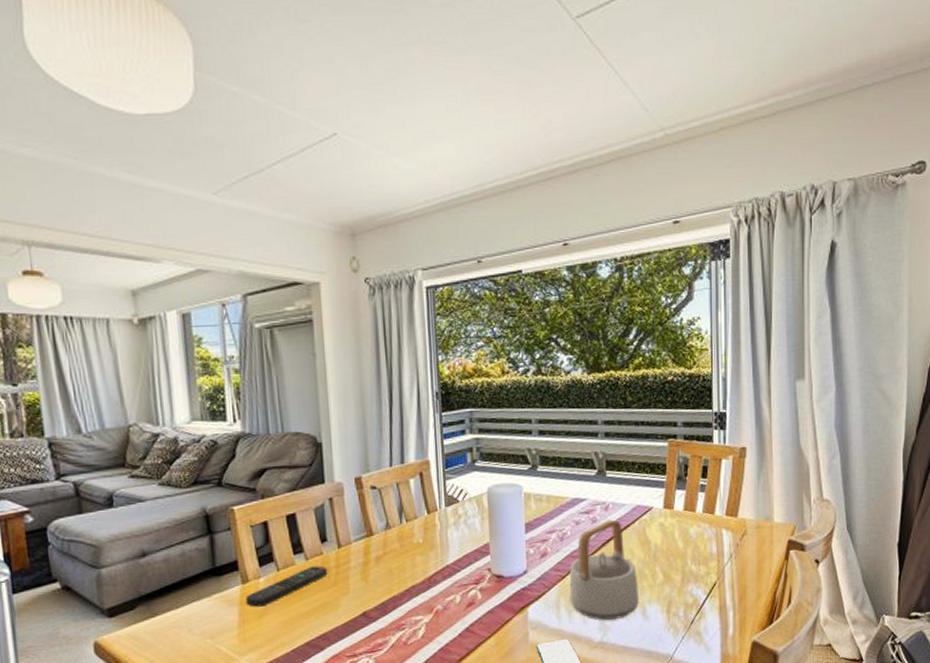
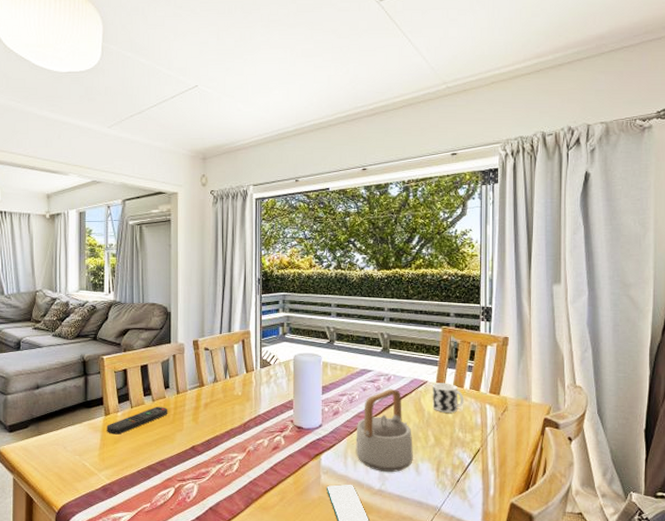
cup: none [659,507,697,543] -> present [433,383,464,413]

